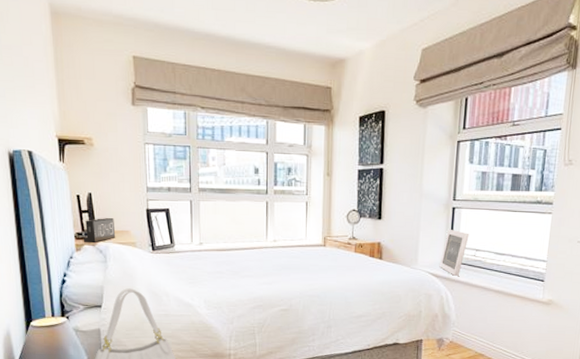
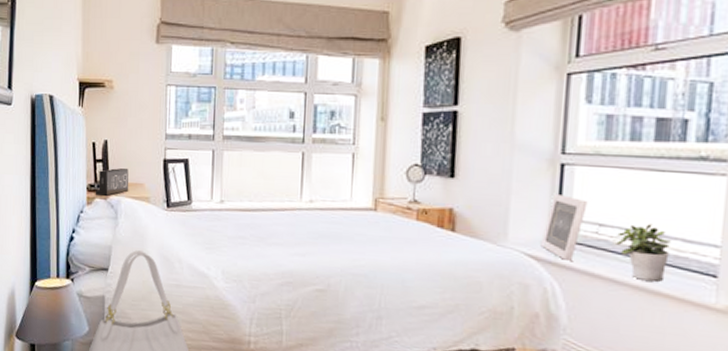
potted plant: none [486,248,518,286] -> present [616,224,671,282]

